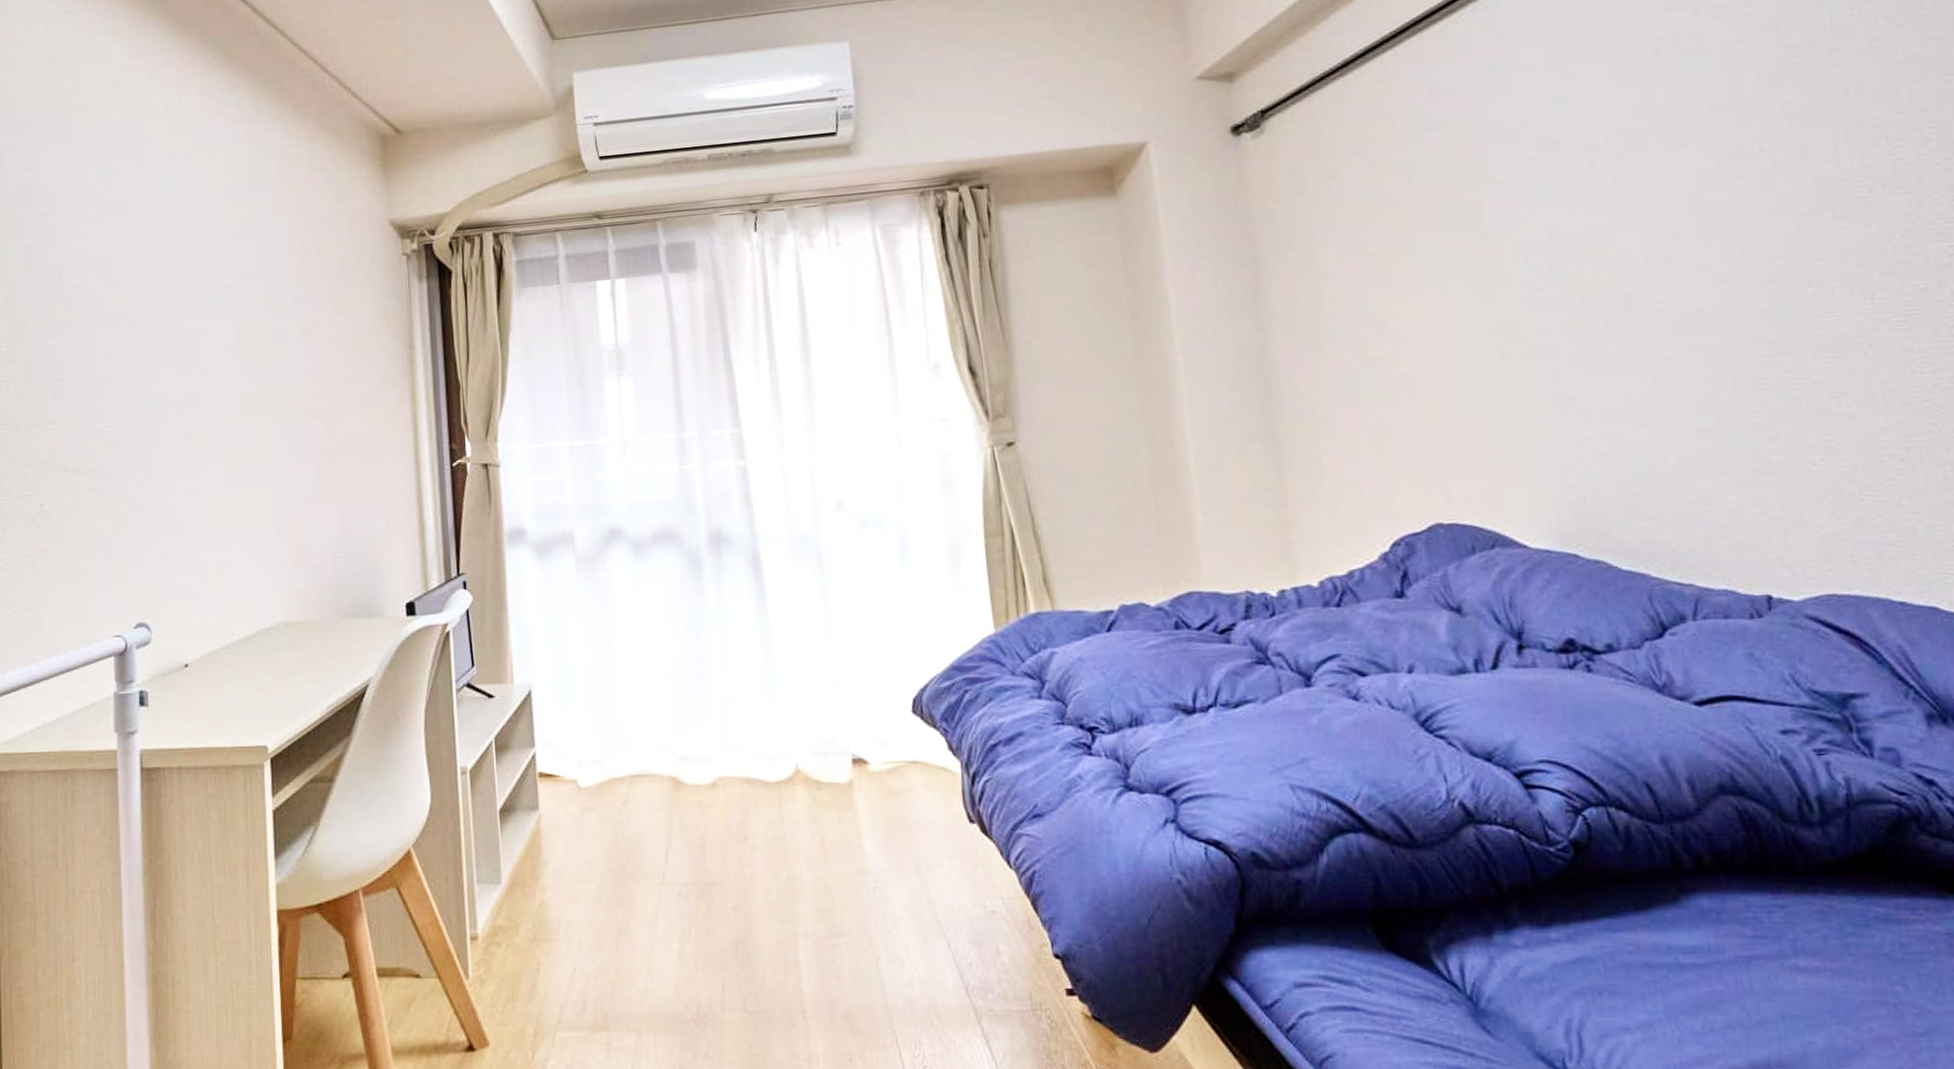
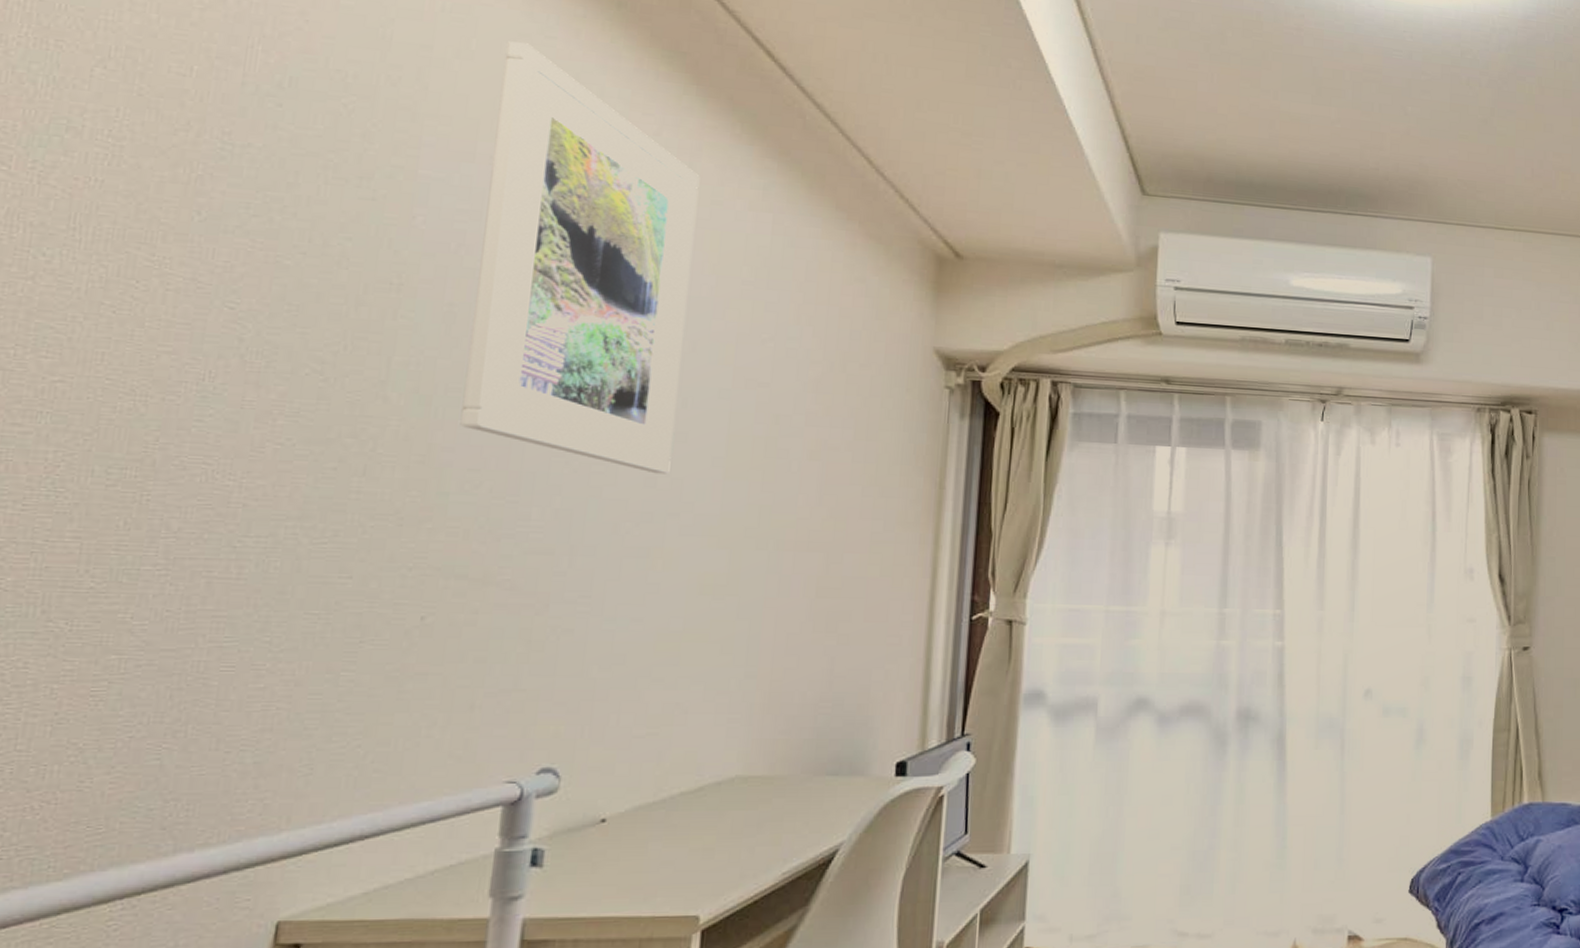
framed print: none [39,21,197,366] -> present [460,41,700,474]

